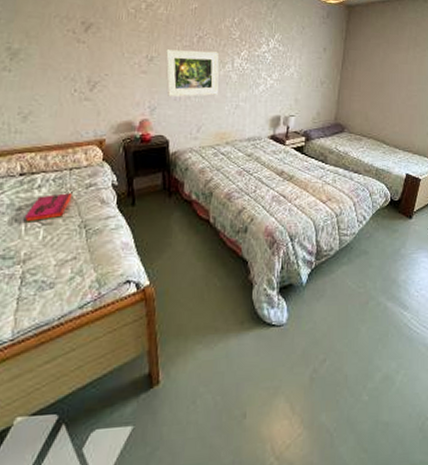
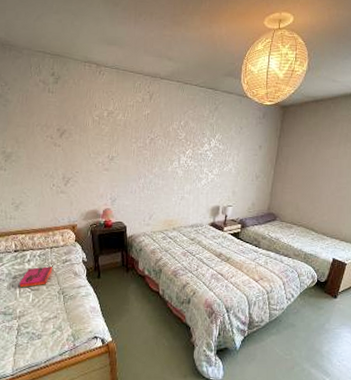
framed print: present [165,49,219,97] -> none [123,150,168,190]

